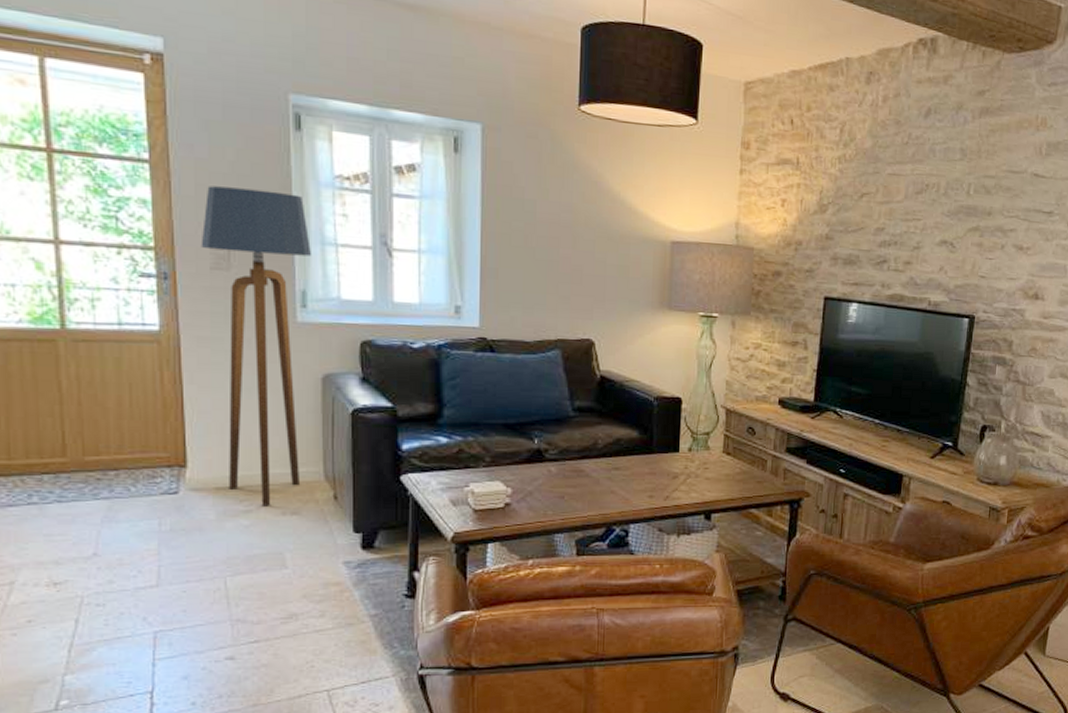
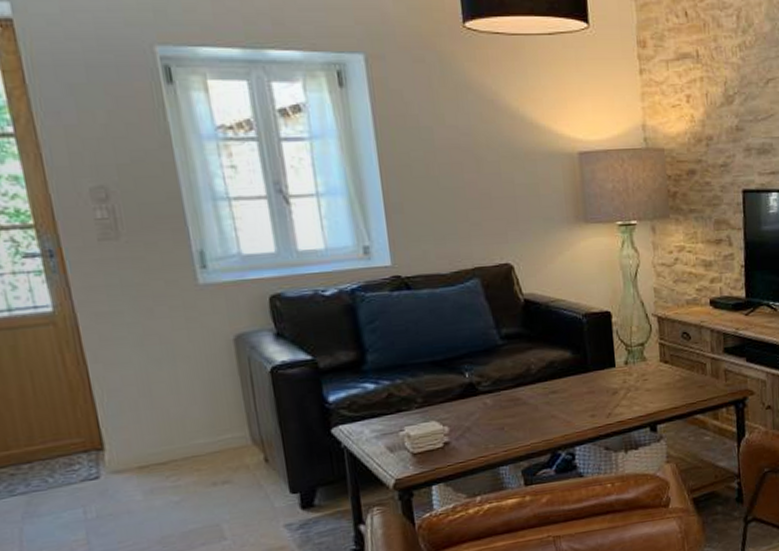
floor lamp: present [201,186,312,506] -> none [81,150,227,479]

